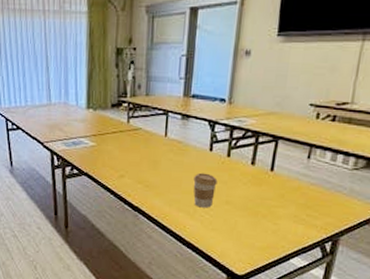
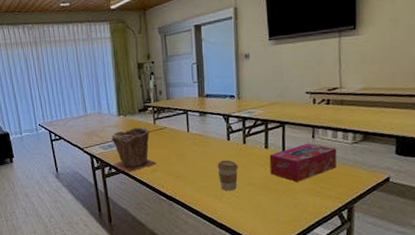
plant pot: none [75,124,126,176] -> present [111,127,157,173]
tissue box: none [252,163,334,206] -> present [269,143,337,182]

